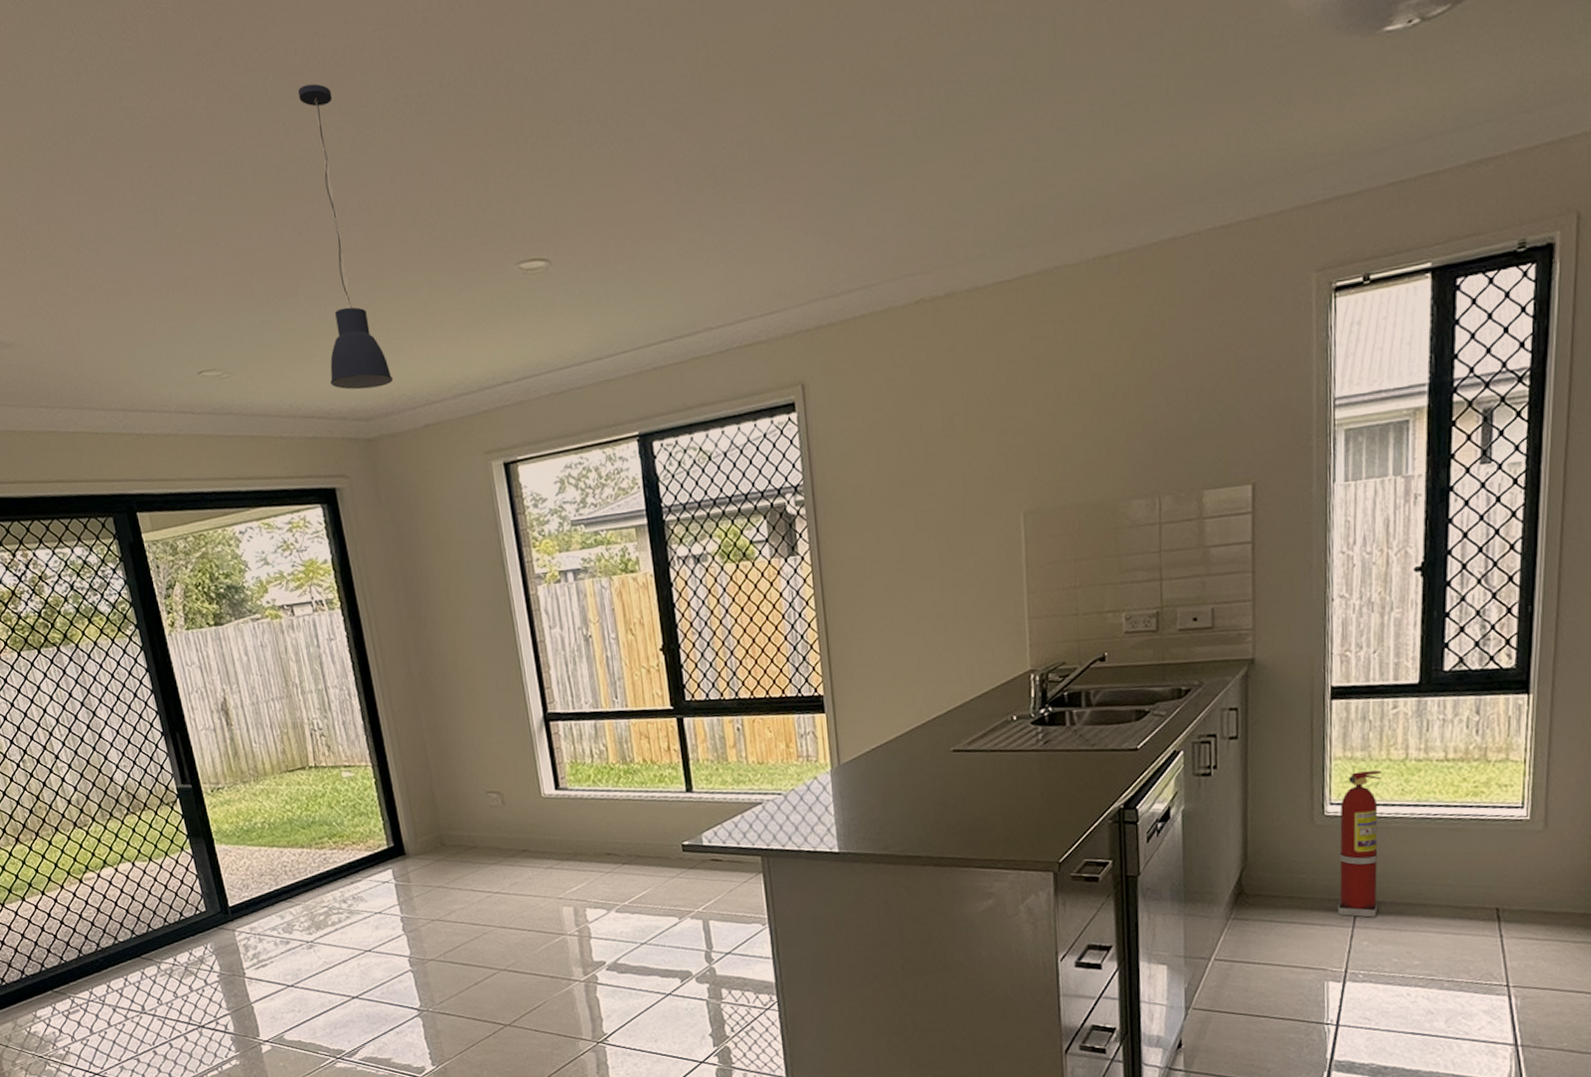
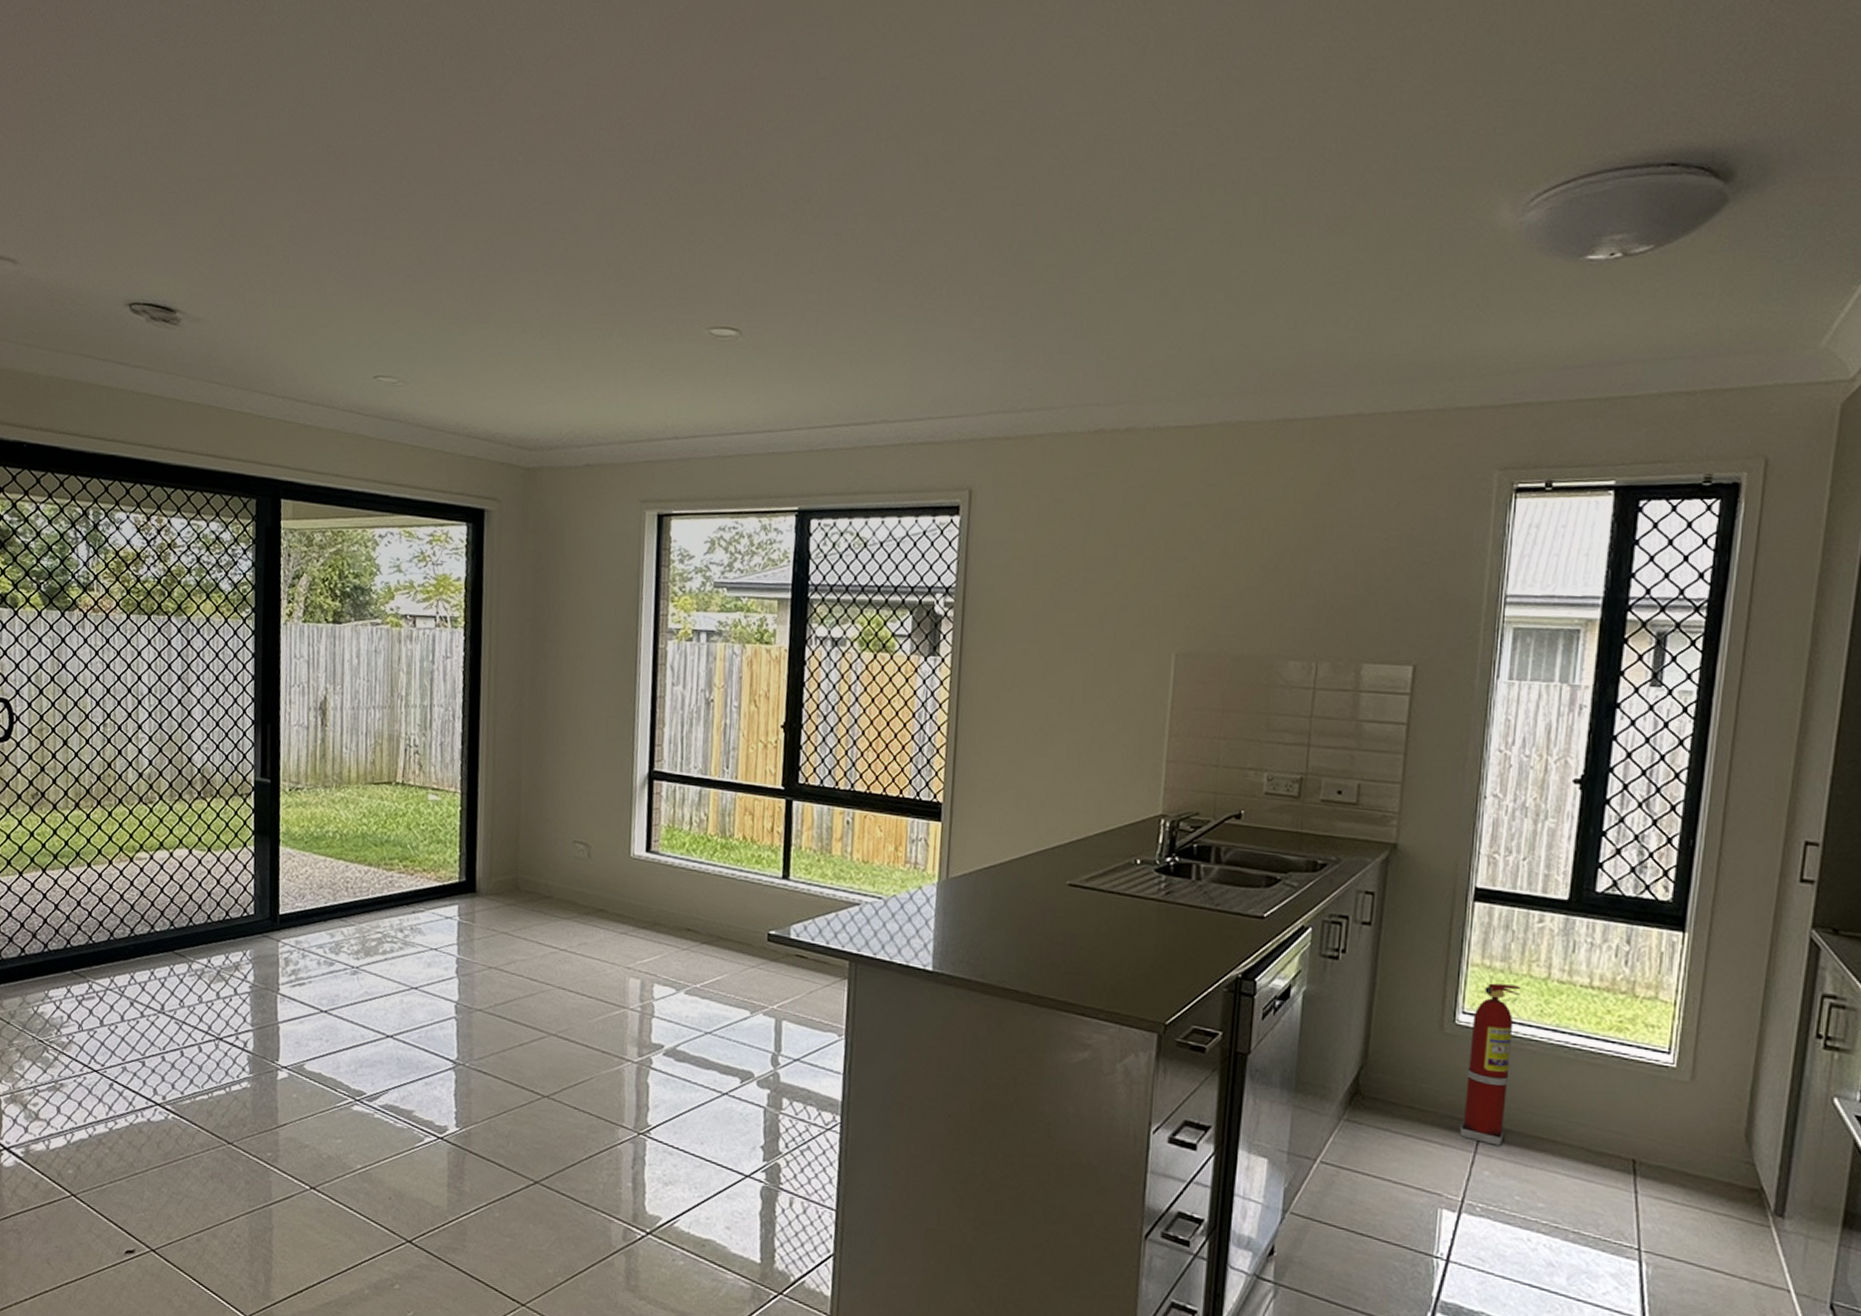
pendant light: present [297,83,394,390] -> none [502,134,565,421]

